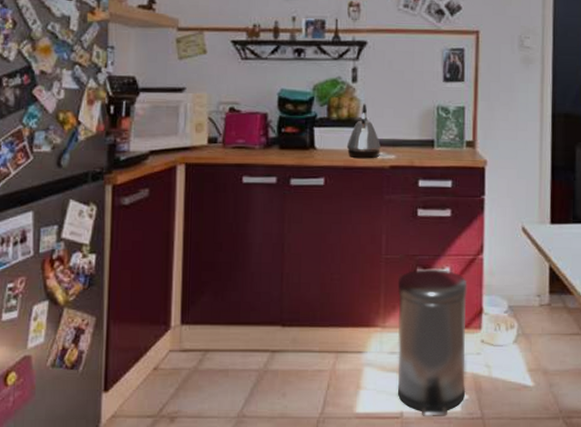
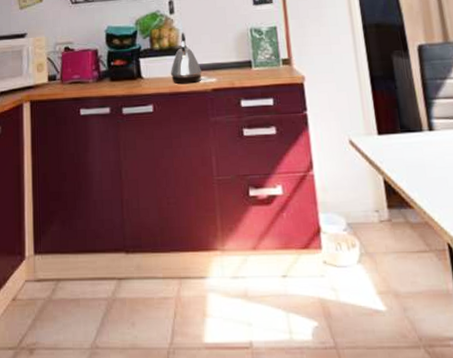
pedal bin: present [397,268,467,417] -> none [232,187,315,347]

